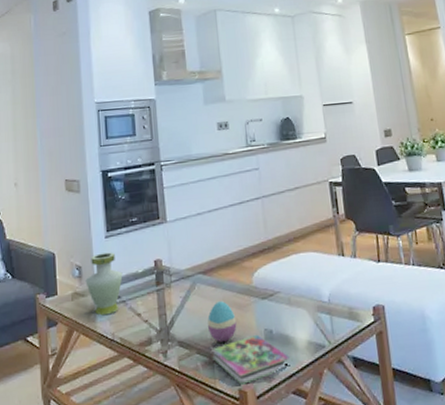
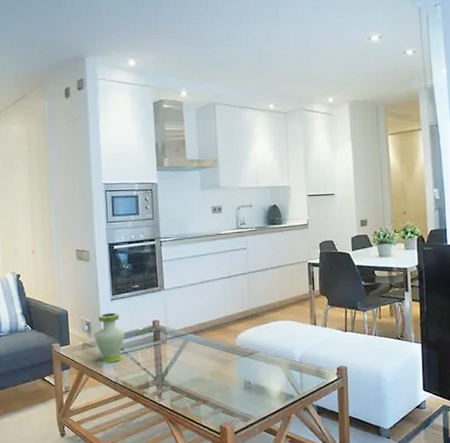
decorative egg: present [207,301,237,342] -> none [196,356,221,389]
book: present [211,334,290,385] -> none [199,384,264,423]

